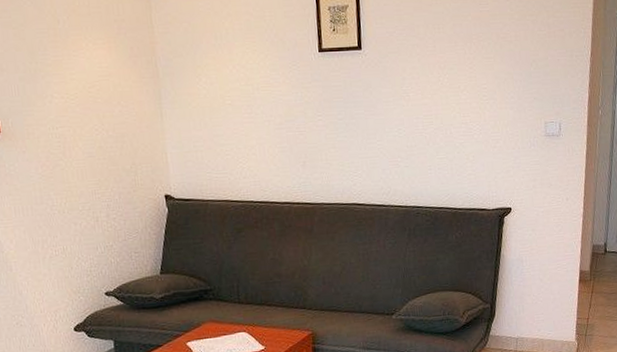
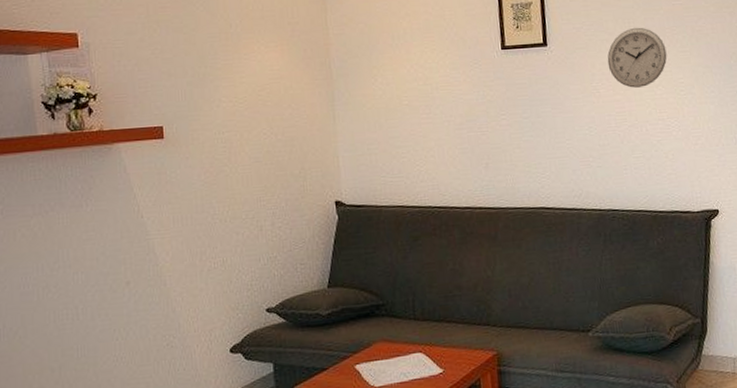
wall clock: none [417,33,473,92] -> present [607,27,667,88]

